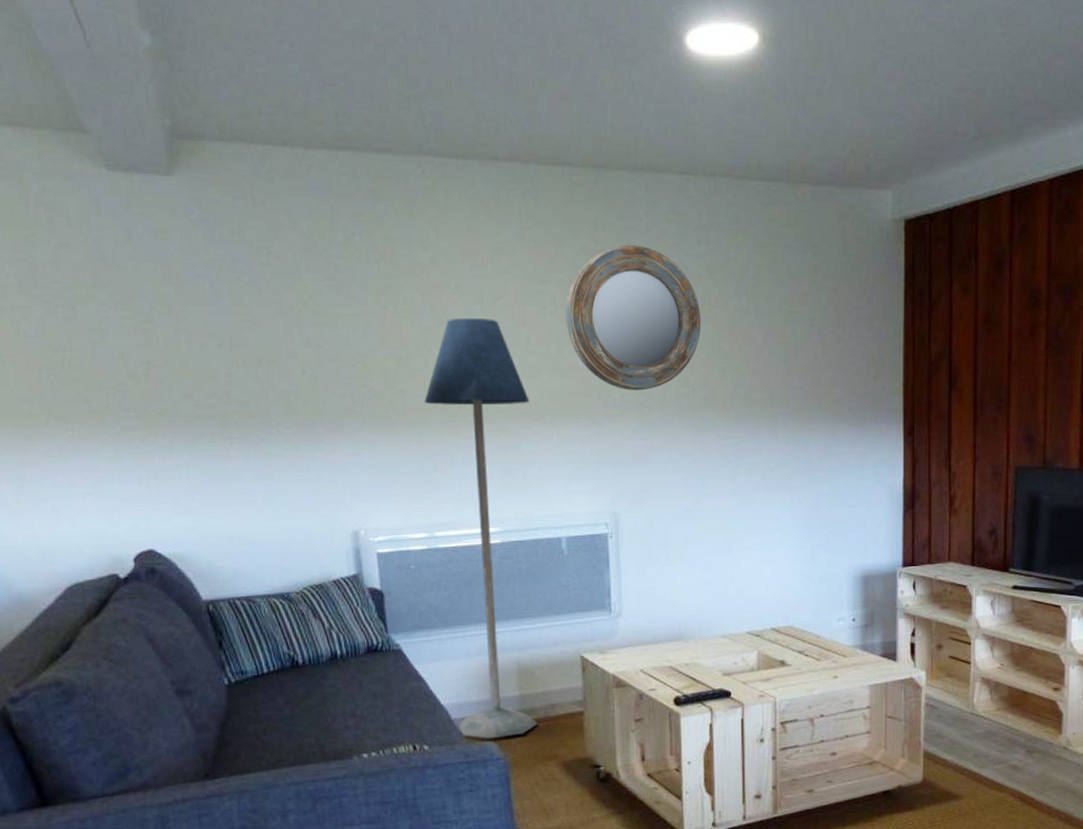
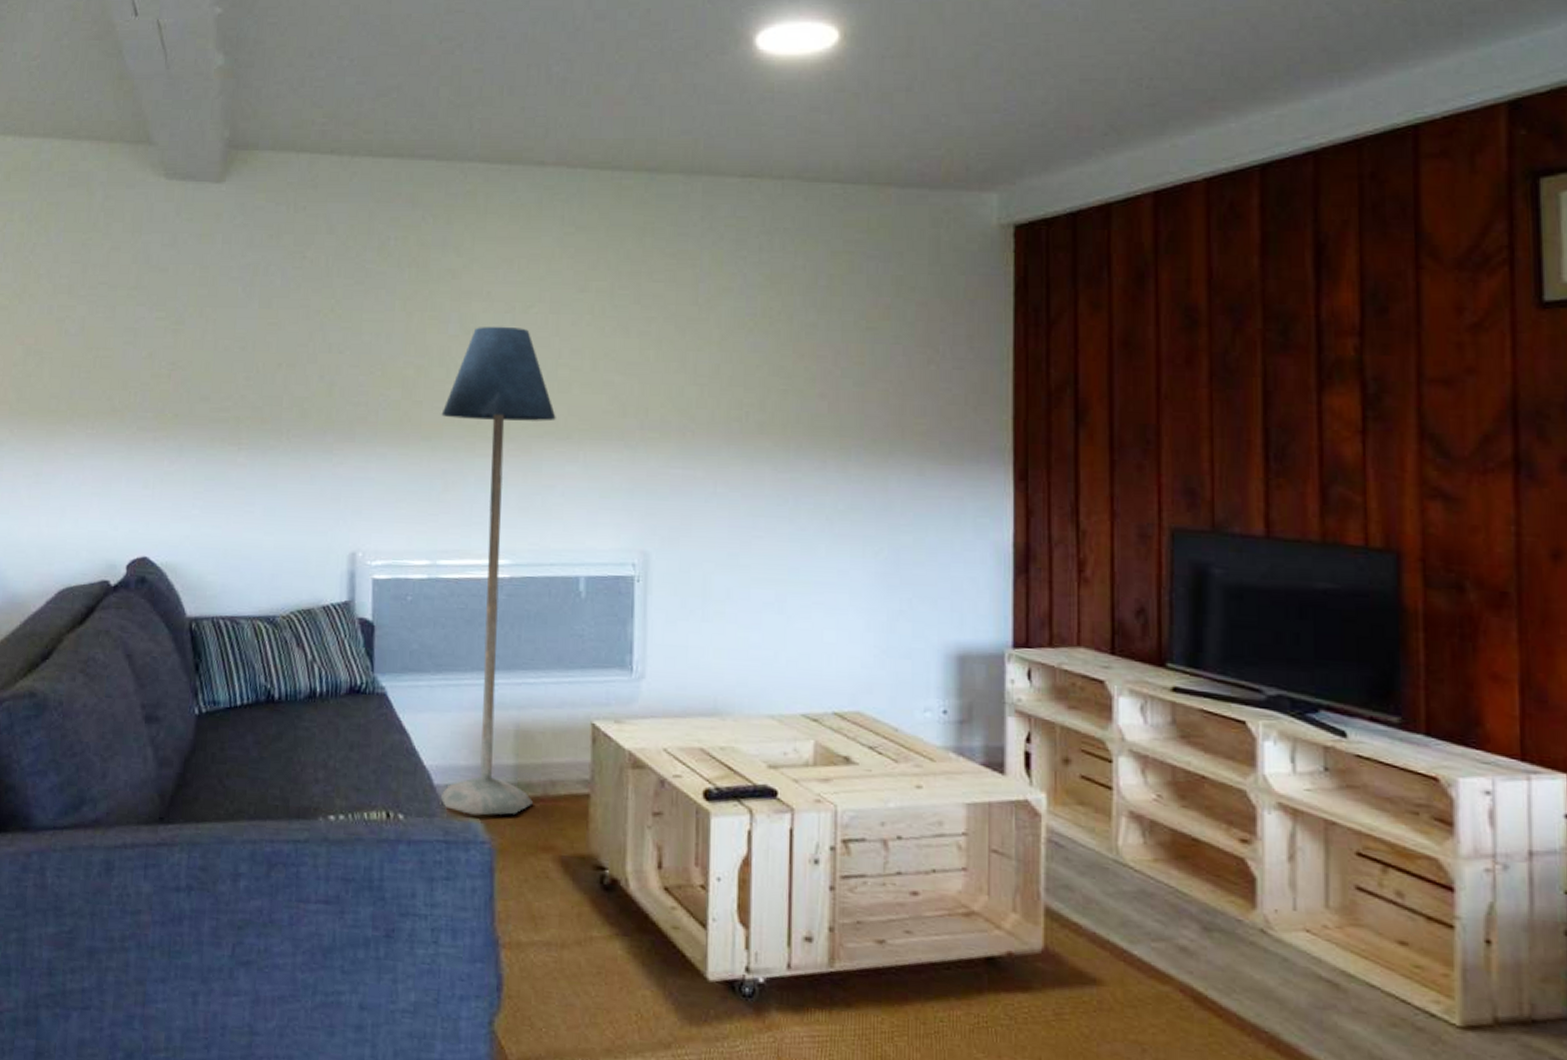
home mirror: present [565,245,701,391] -> none [603,252,760,412]

